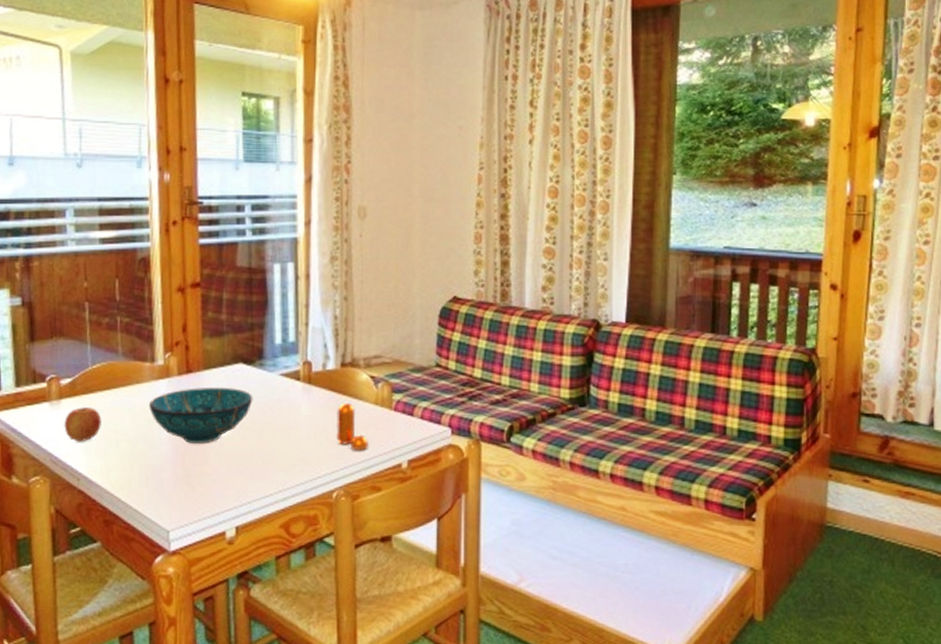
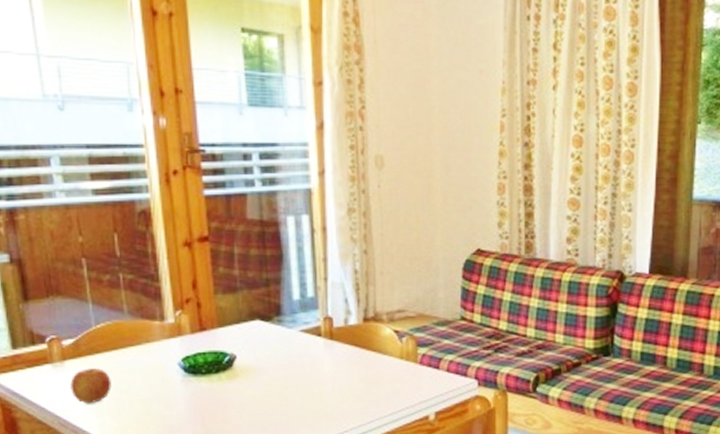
decorative bowl: present [148,388,253,443] -> none [161,345,273,402]
pepper shaker: present [335,402,370,450] -> none [360,357,396,404]

